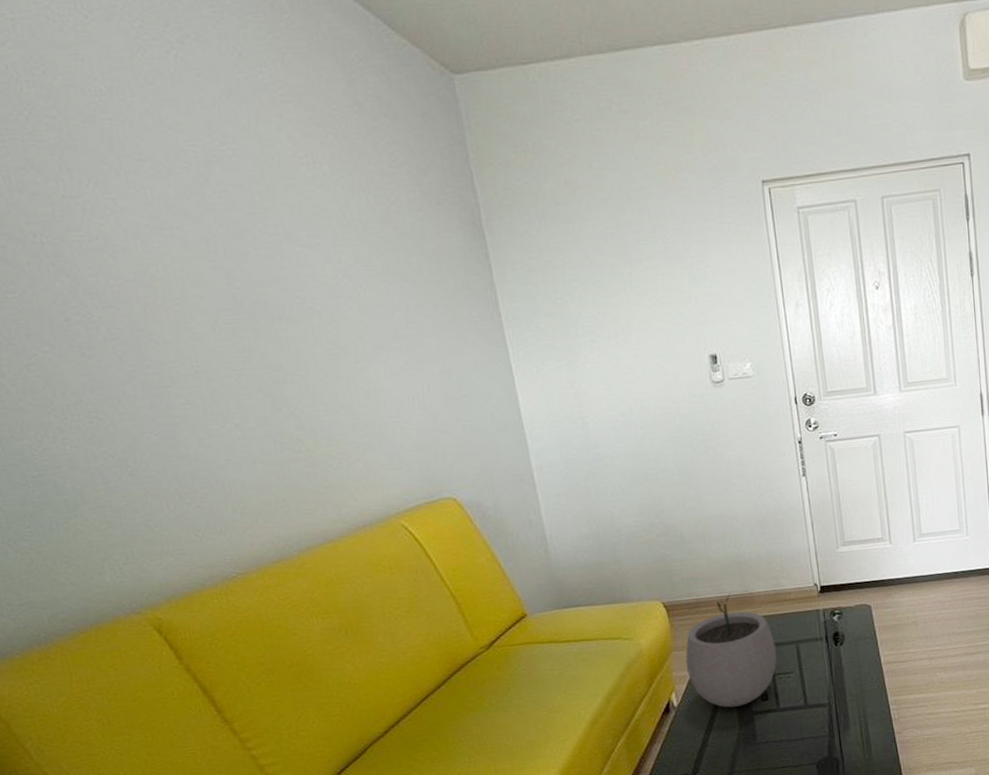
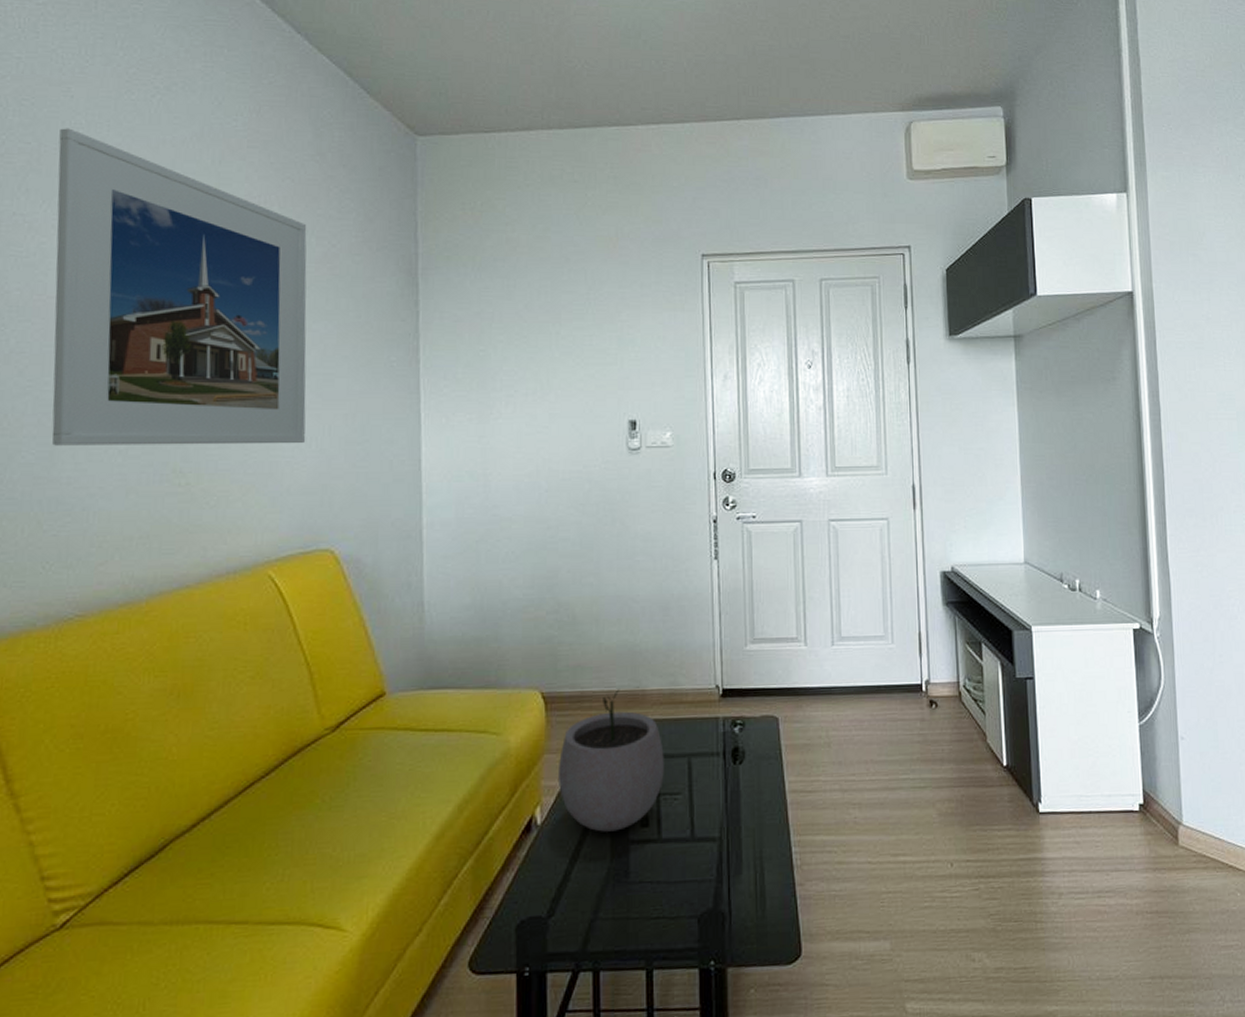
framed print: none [81,97,409,425] -> present [51,128,307,446]

